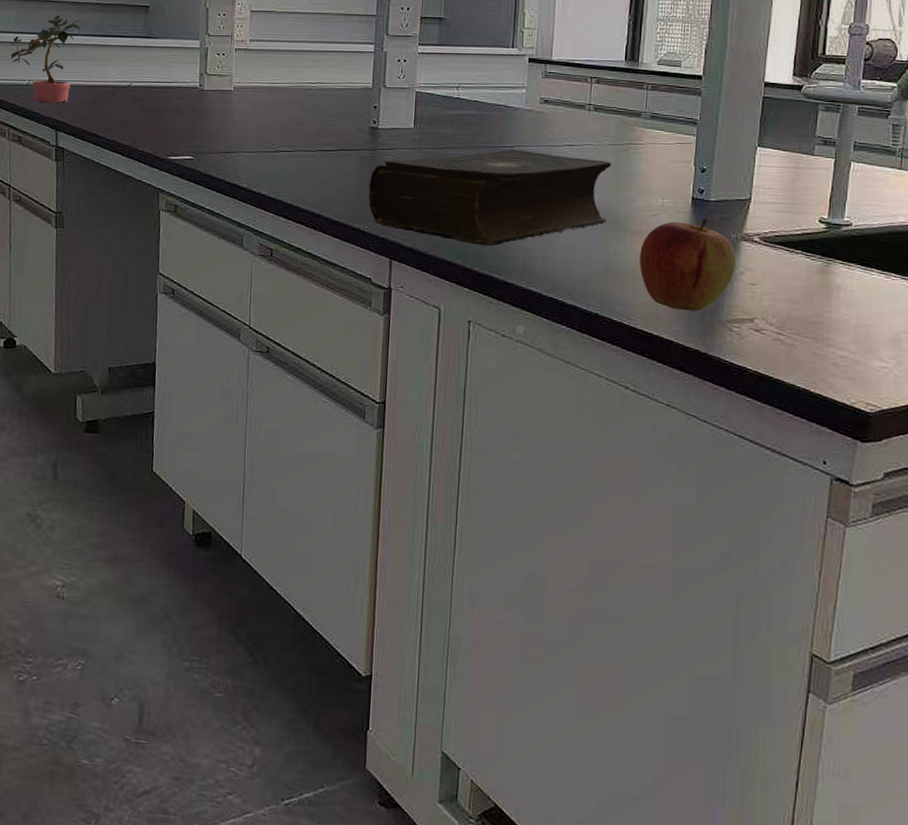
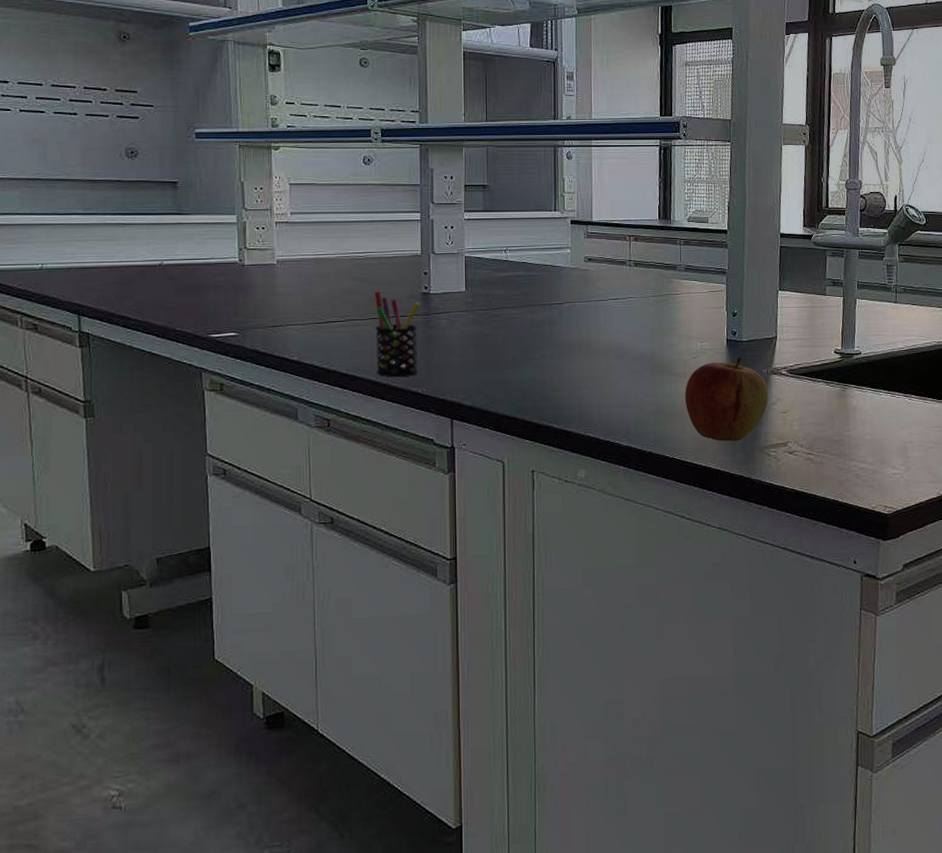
potted plant: present [10,15,82,104] -> none [17,194,102,287]
pen holder: none [320,123,368,212] -> present [374,291,420,377]
book: present [368,149,611,246] -> none [424,305,653,398]

